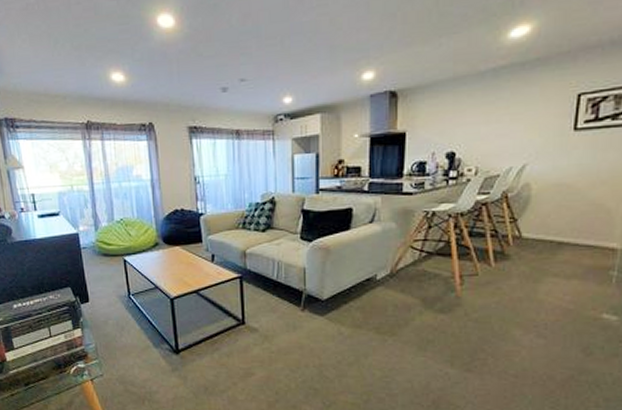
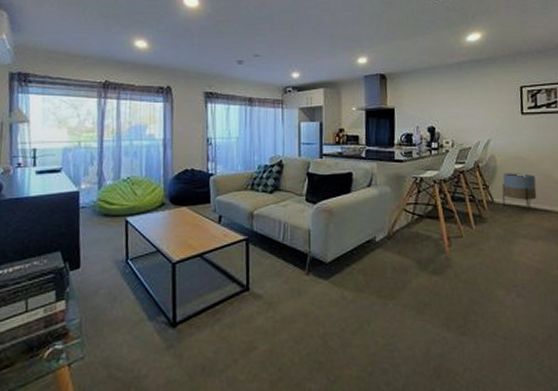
planter: none [534,203,580,247] -> present [502,173,537,212]

